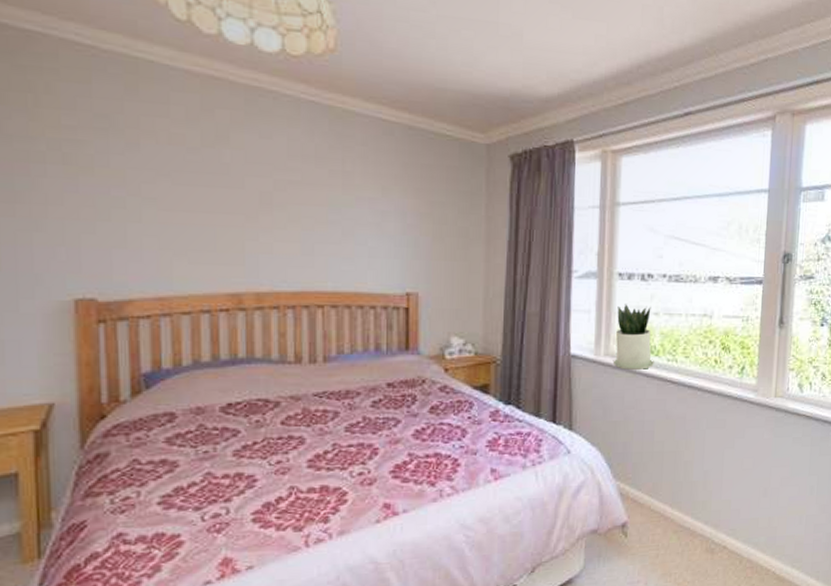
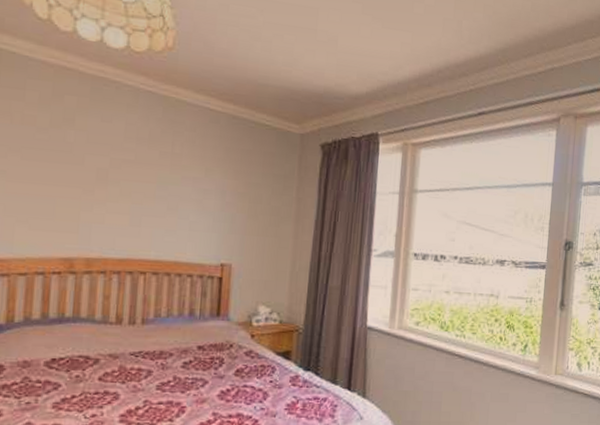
planter: present [612,304,655,371] -> none [405,282,445,344]

